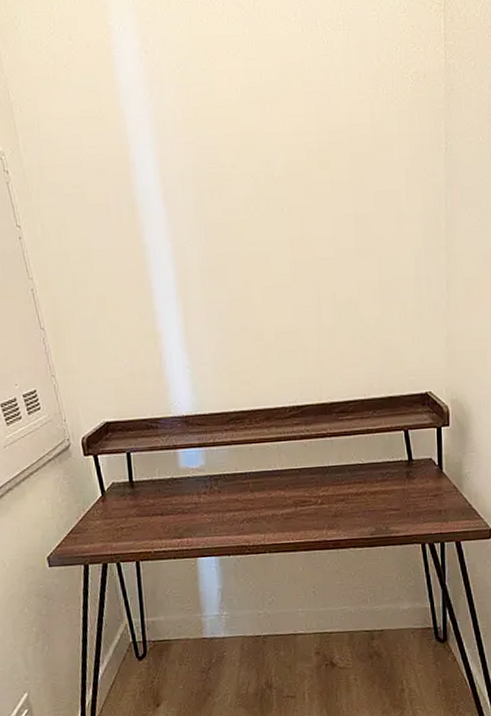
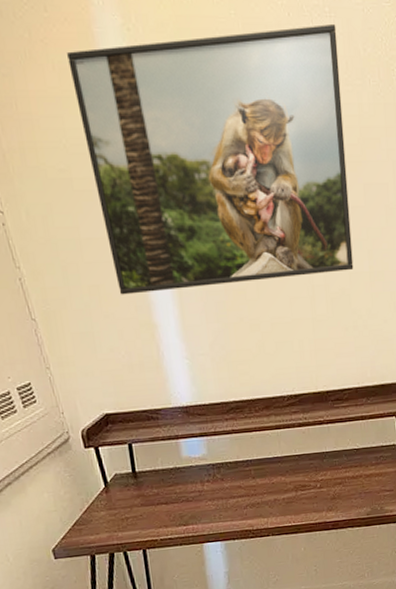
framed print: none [88,36,362,305] -> present [67,23,354,295]

